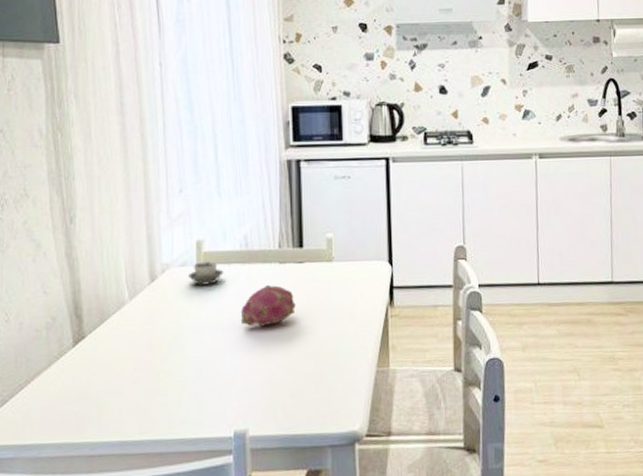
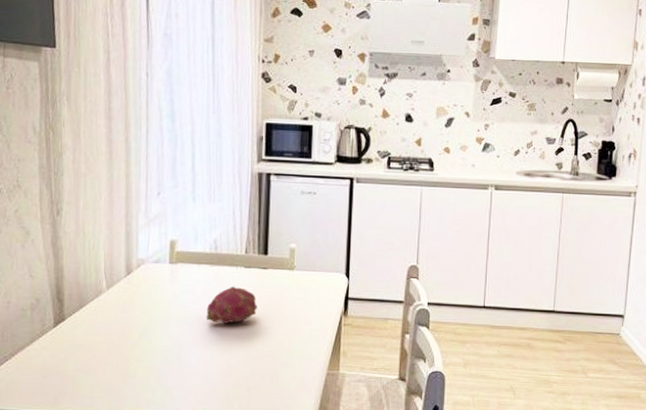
cup: present [187,261,224,286] -> none [160,260,194,282]

